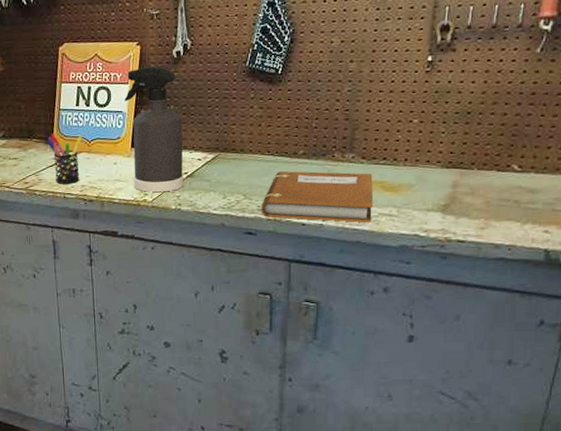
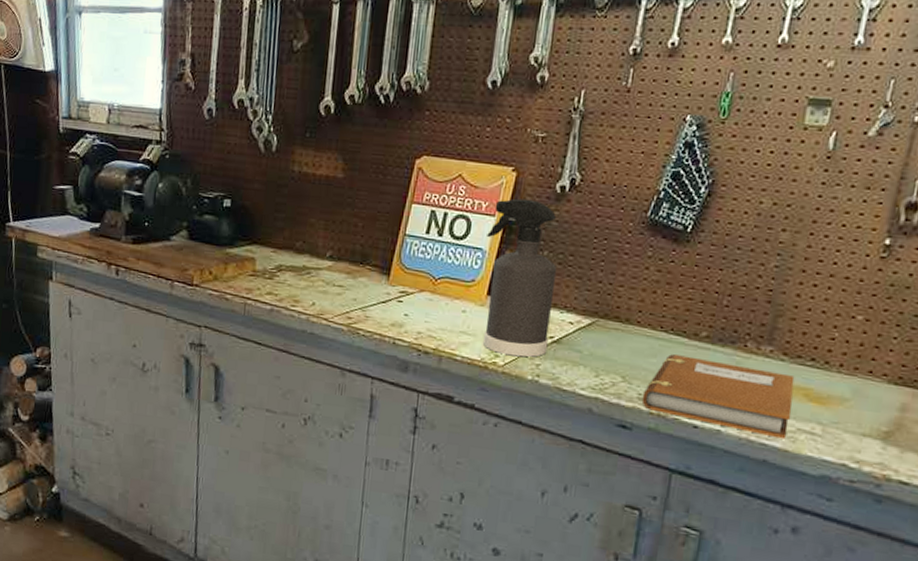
pen holder: present [47,133,83,184] -> none [383,262,428,328]

